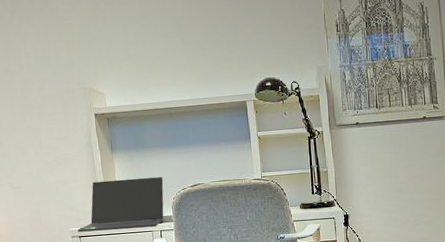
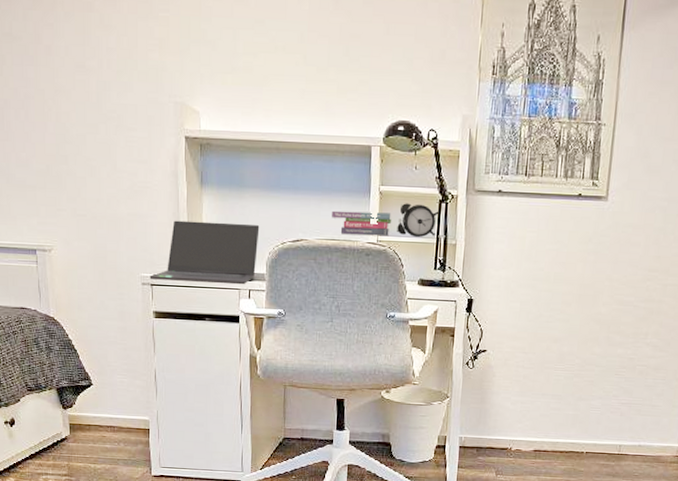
books: none [221,153,271,175] -> present [332,210,391,237]
alarm clock: none [276,142,310,170] -> present [397,203,440,238]

